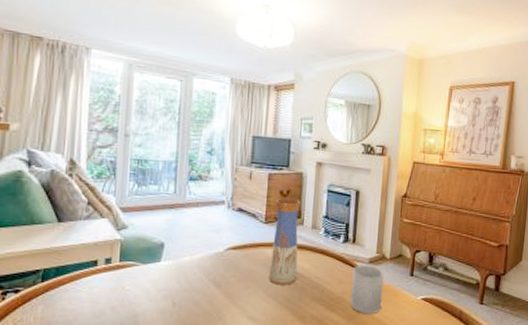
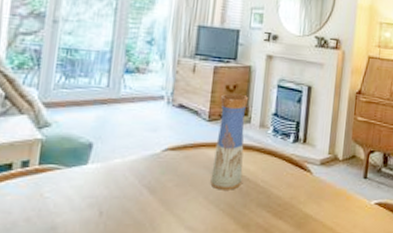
mug: present [350,265,384,315] -> none [299,167,336,222]

